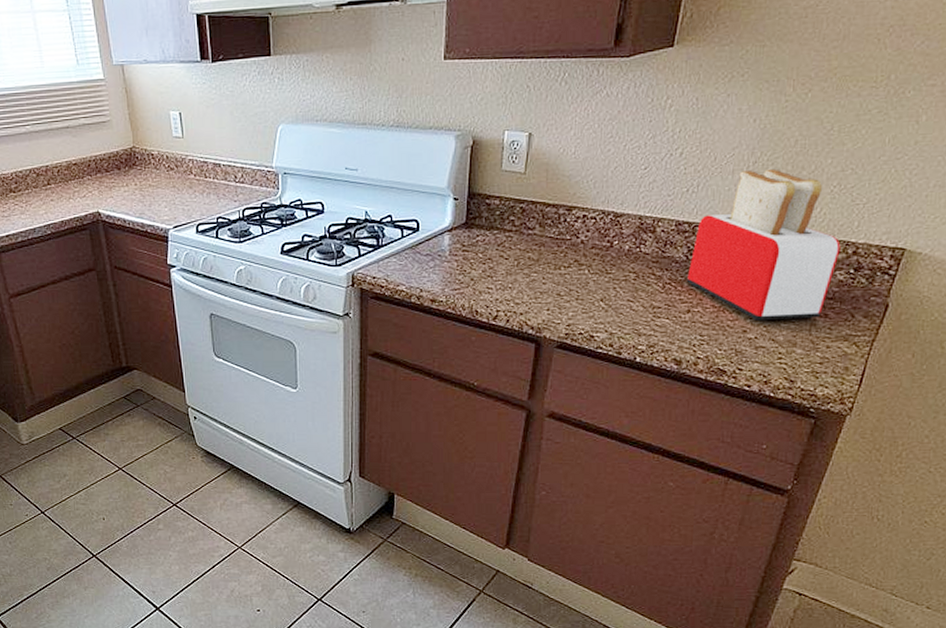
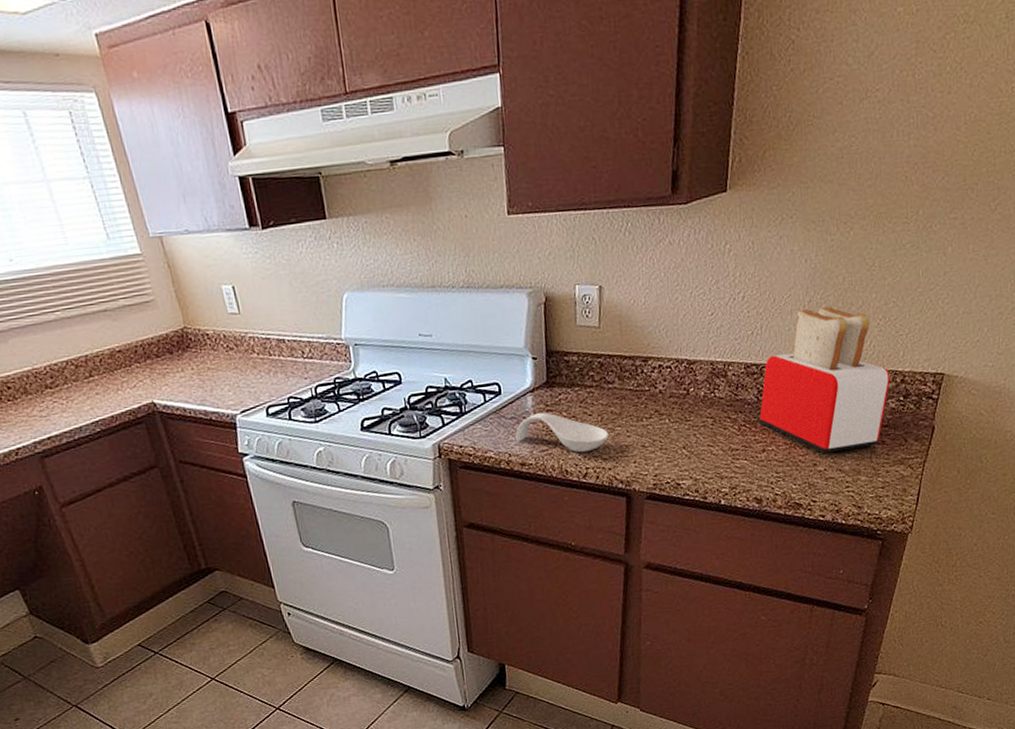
spoon rest: none [429,252,523,295] -> present [515,412,609,453]

